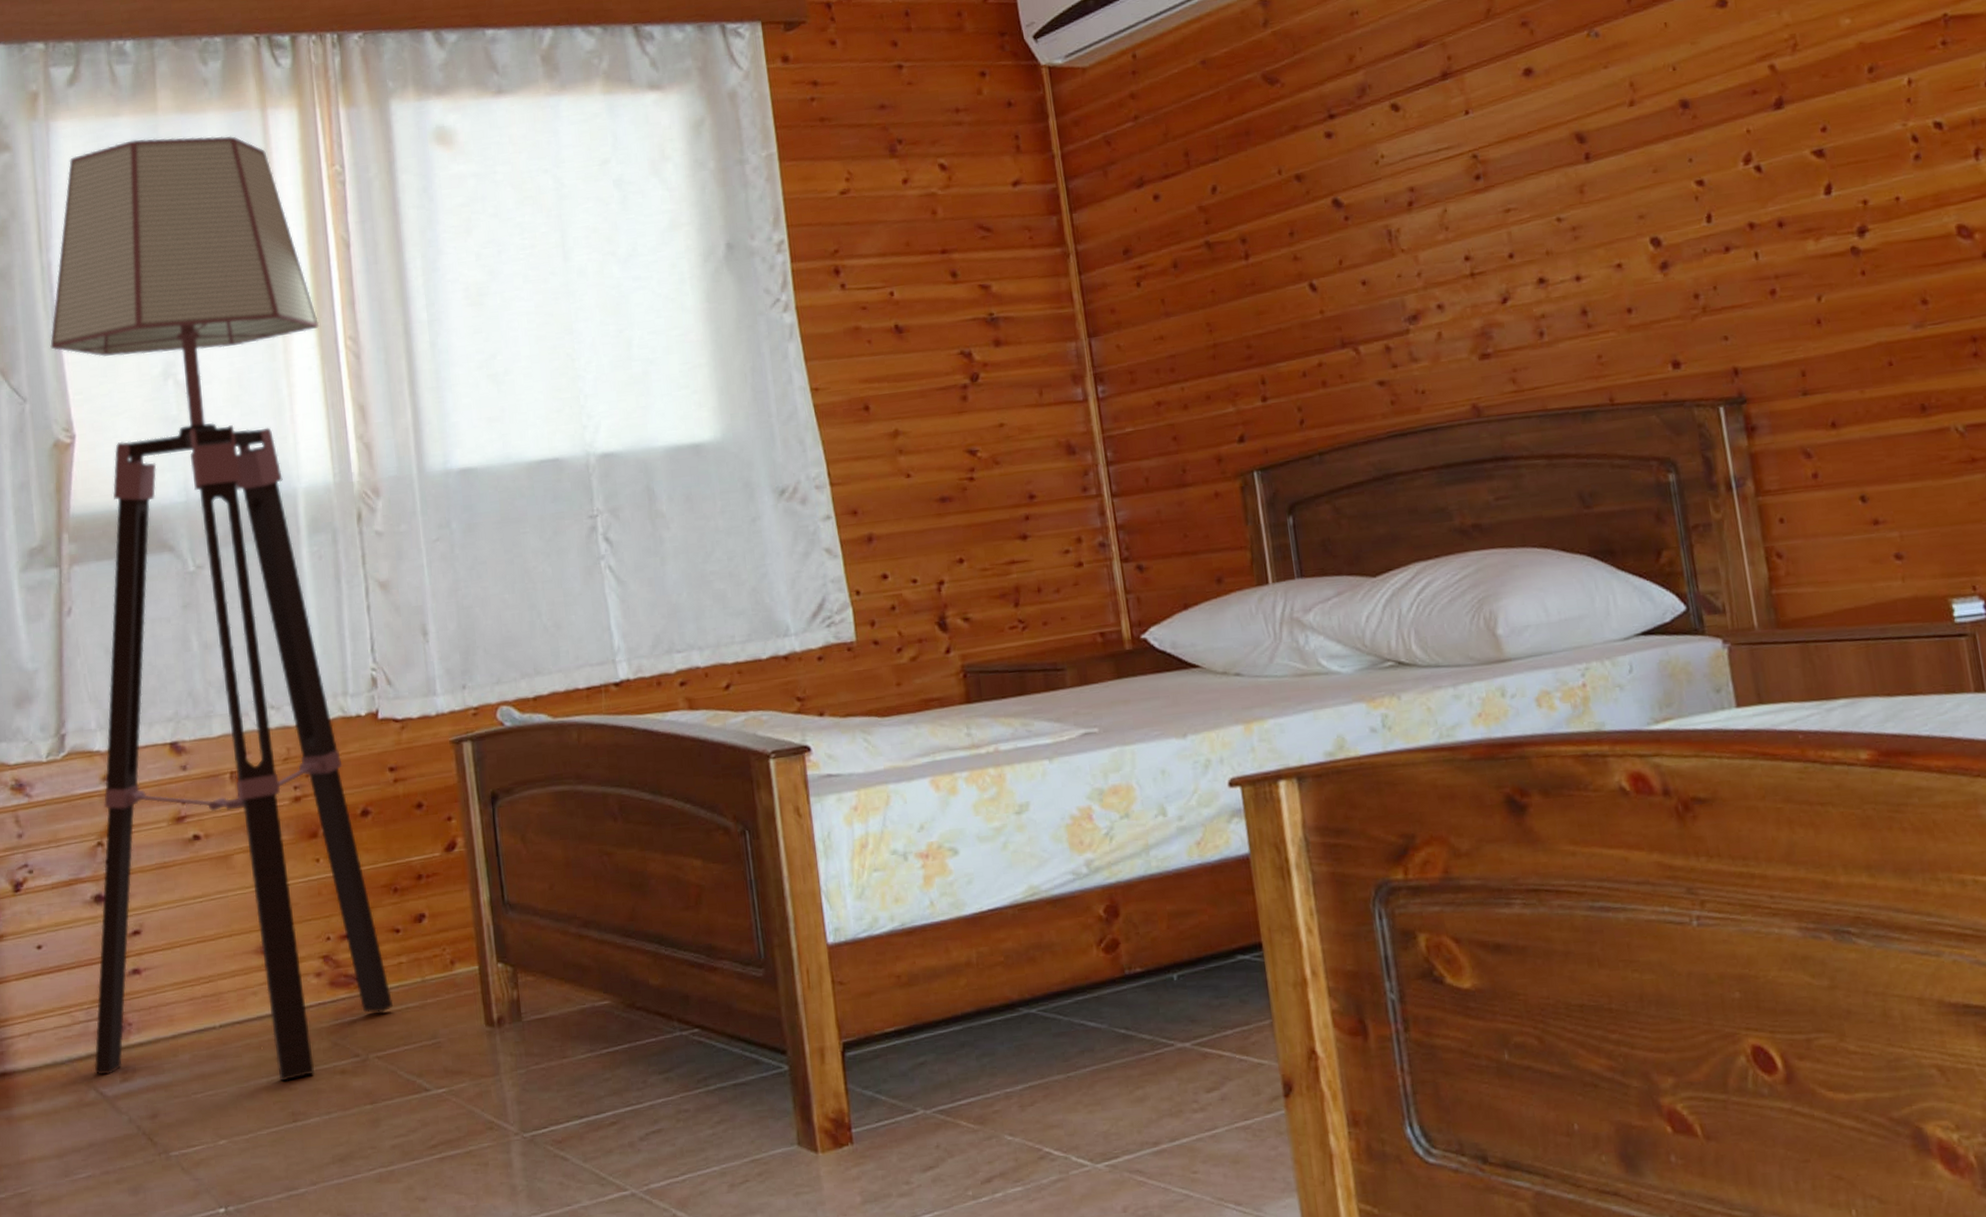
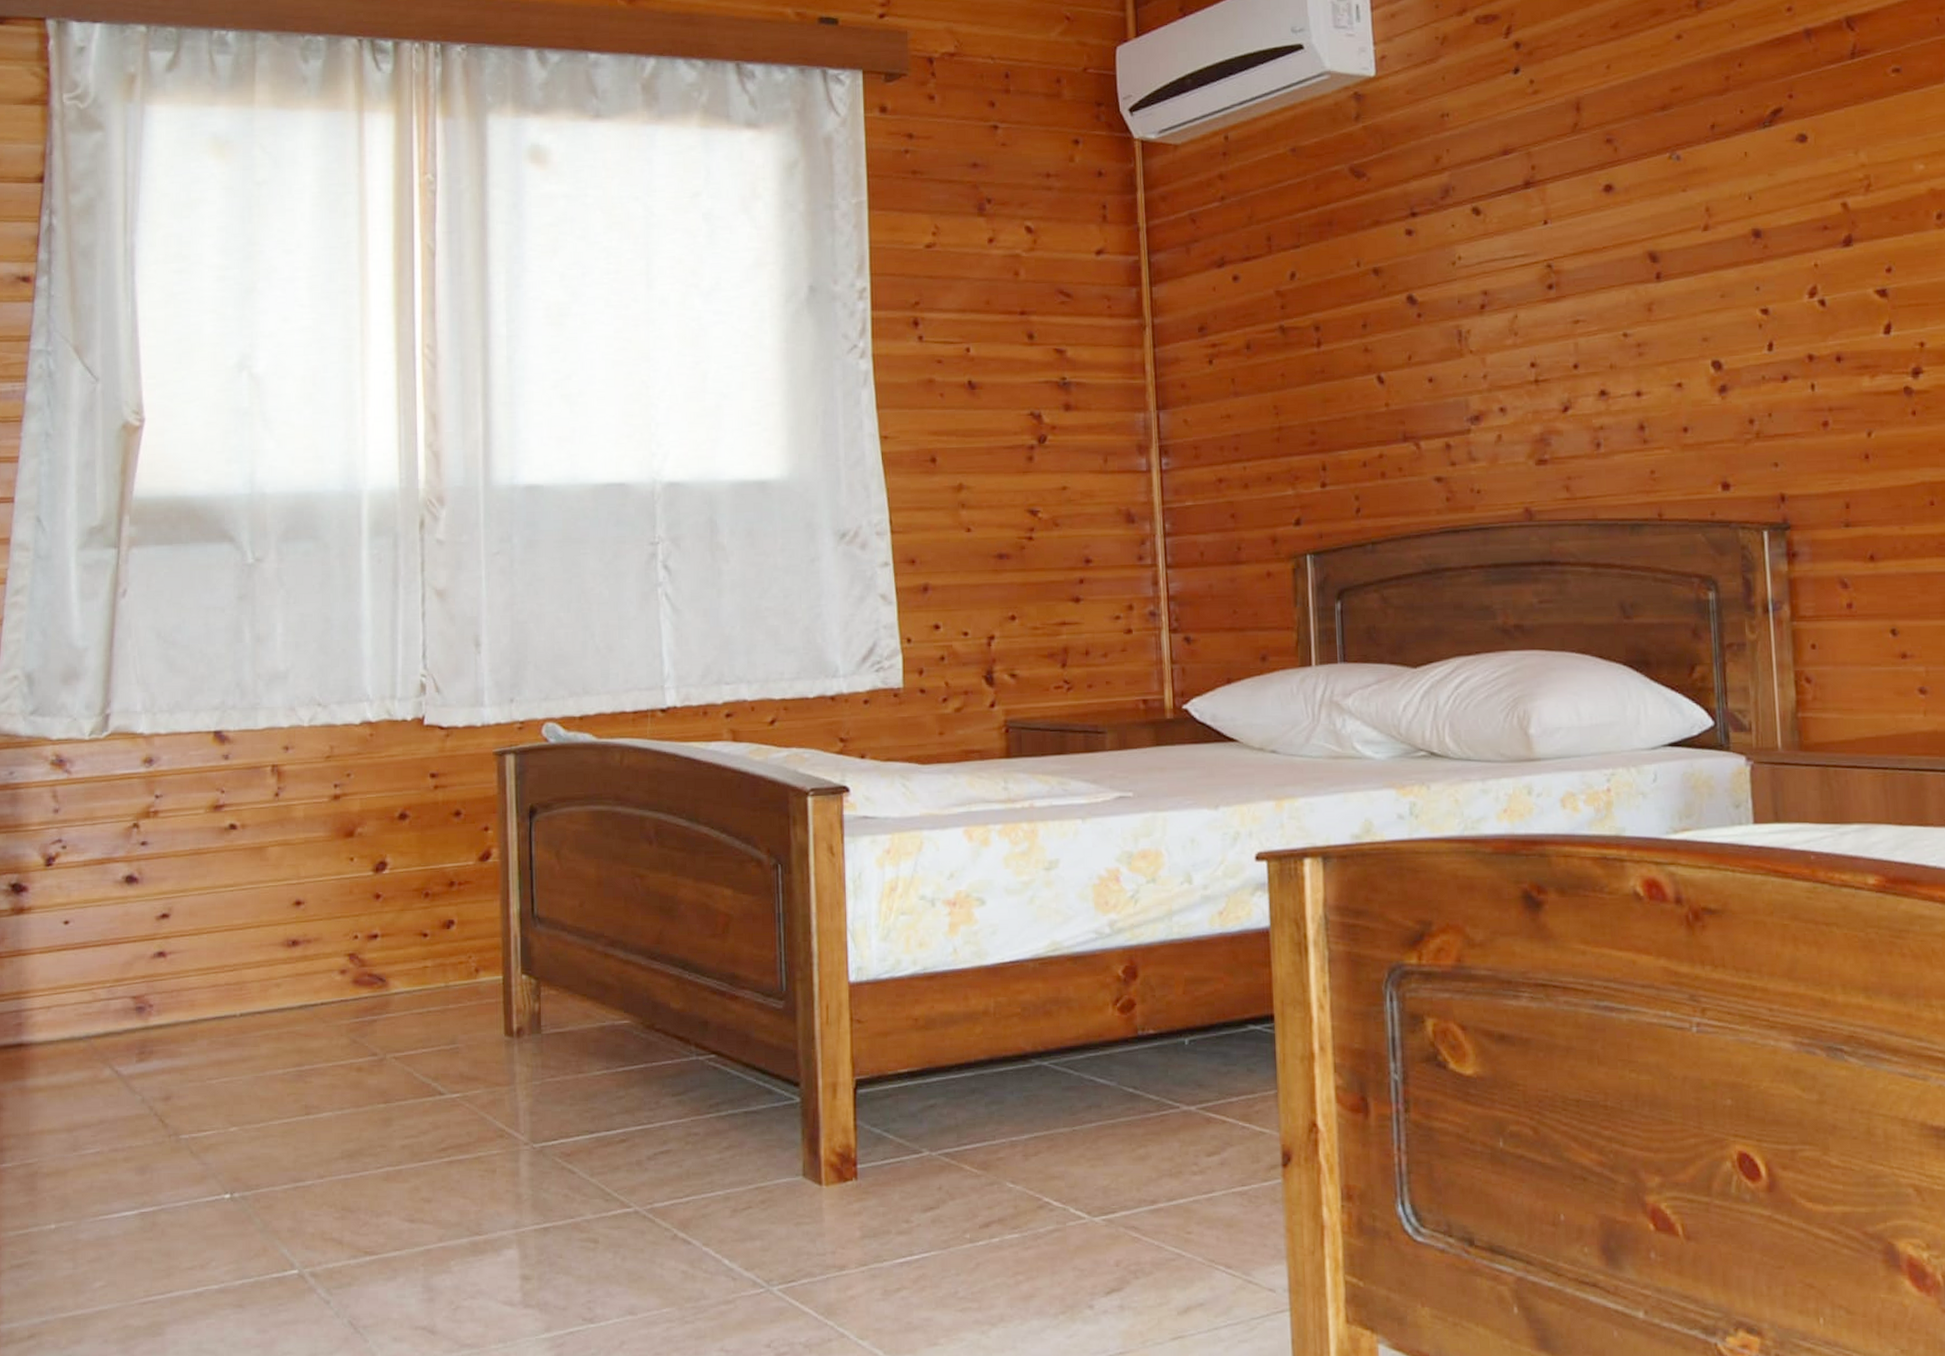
floor lamp: present [50,135,393,1082] -> none [111,130,415,1074]

